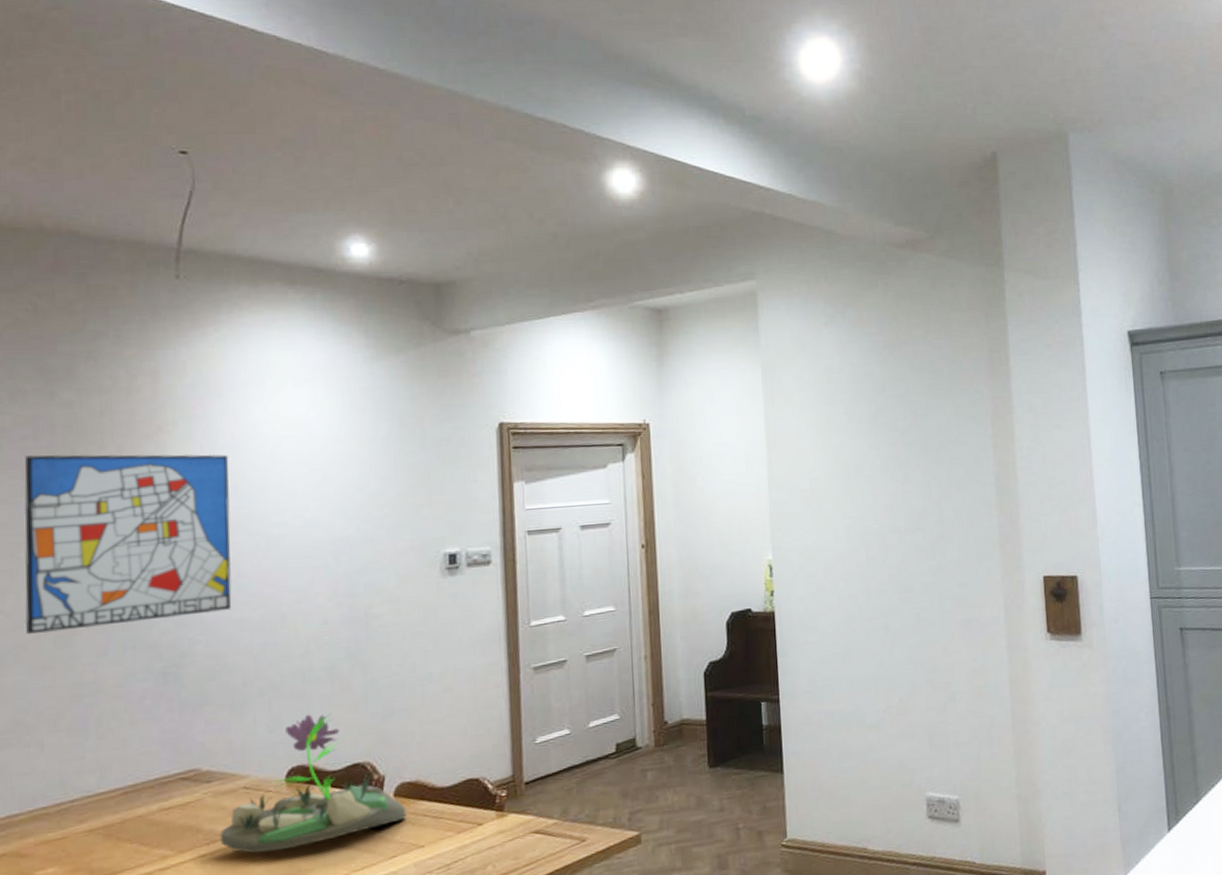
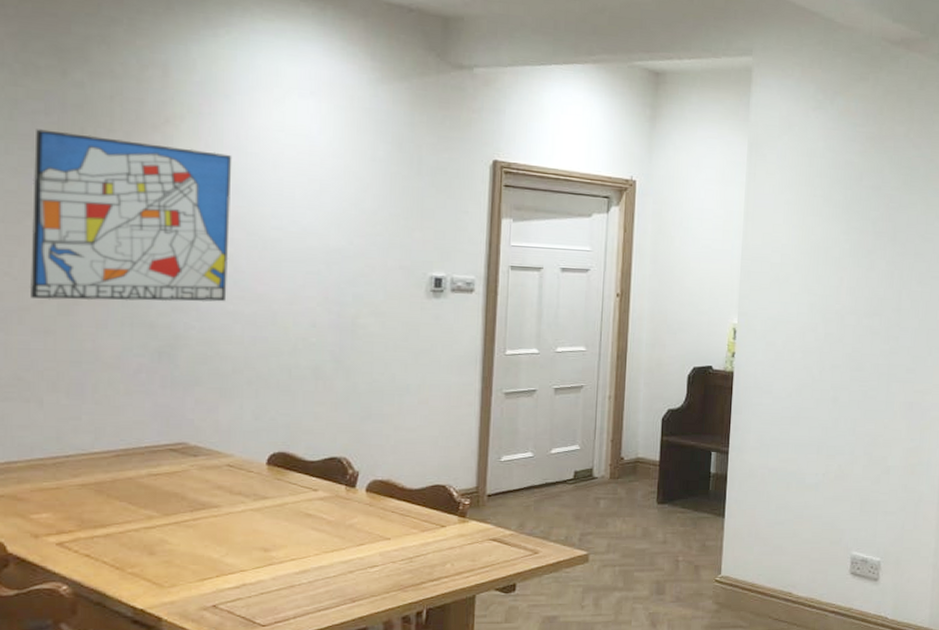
flower arrangement: present [221,713,407,853] -> none [204,407,376,526]

